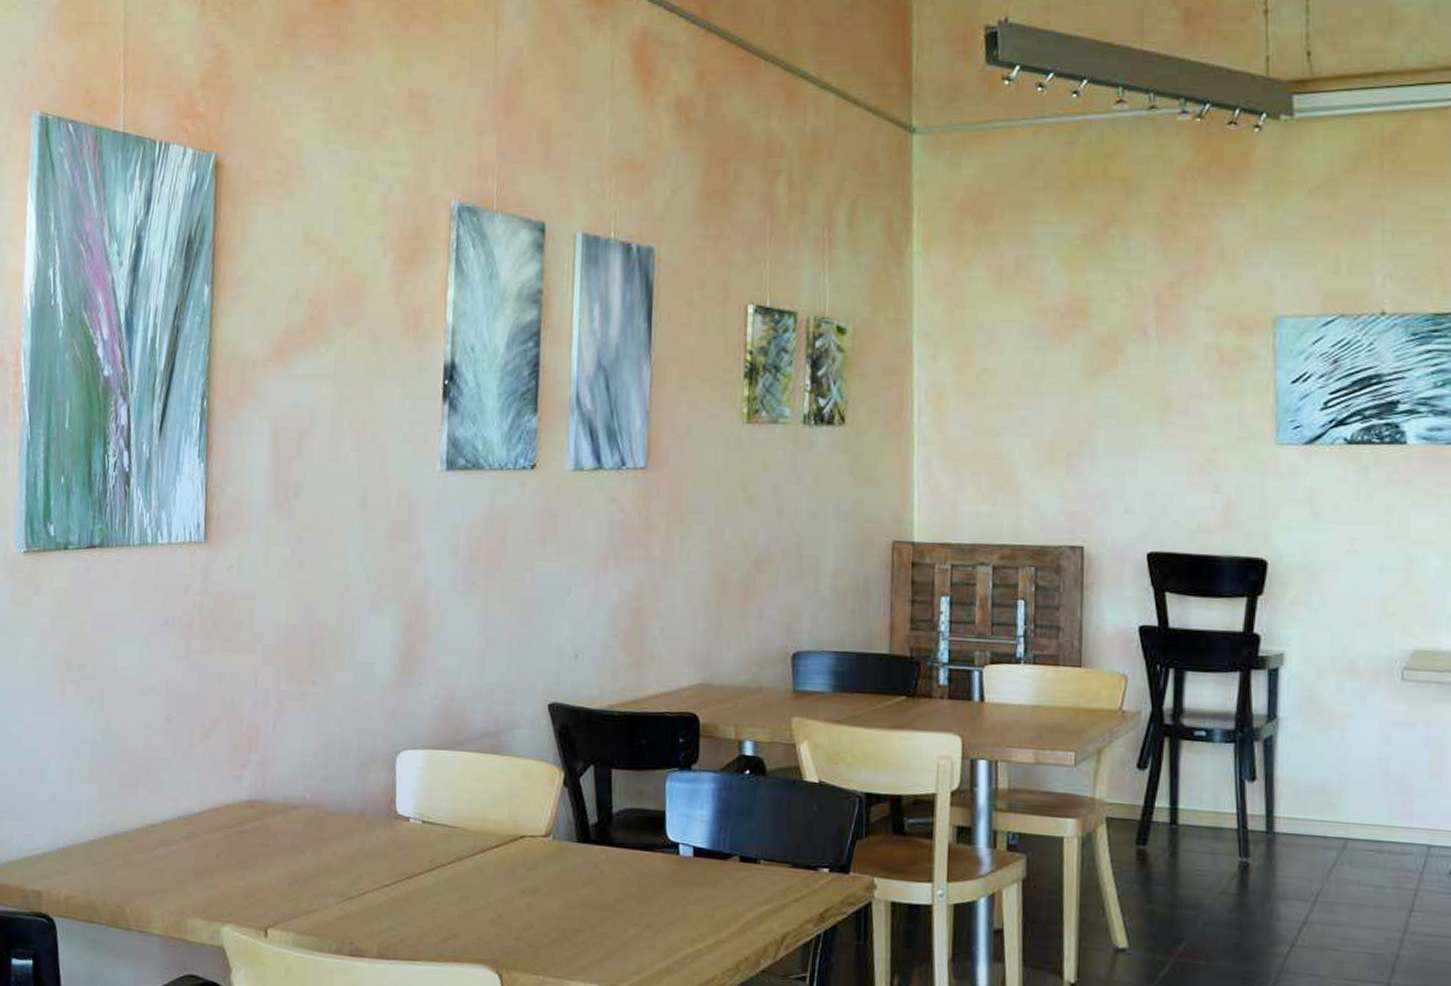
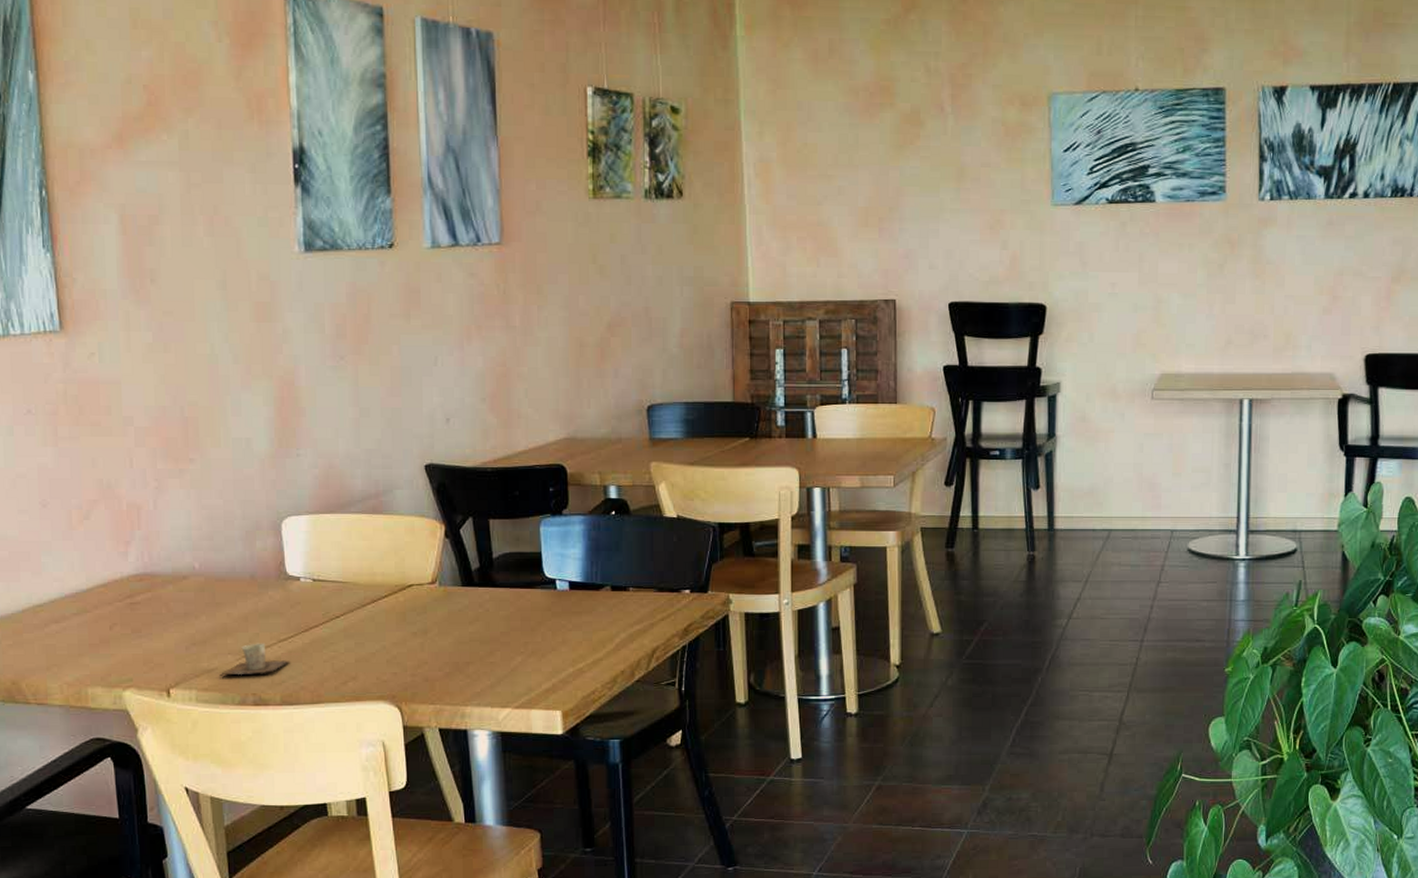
cup: none [318,886,390,922] -> present [219,643,289,677]

